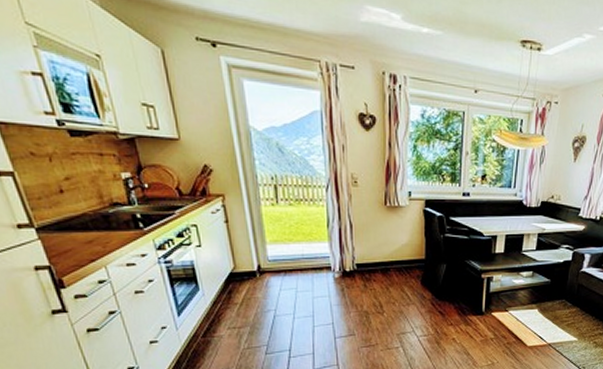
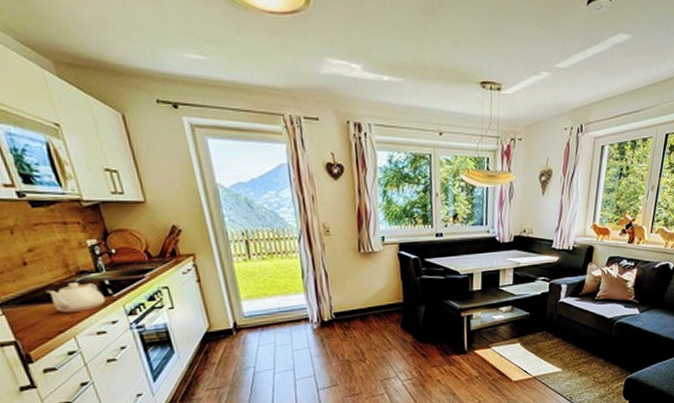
teapot: none [80,212,137,244] -> present [46,281,106,314]

